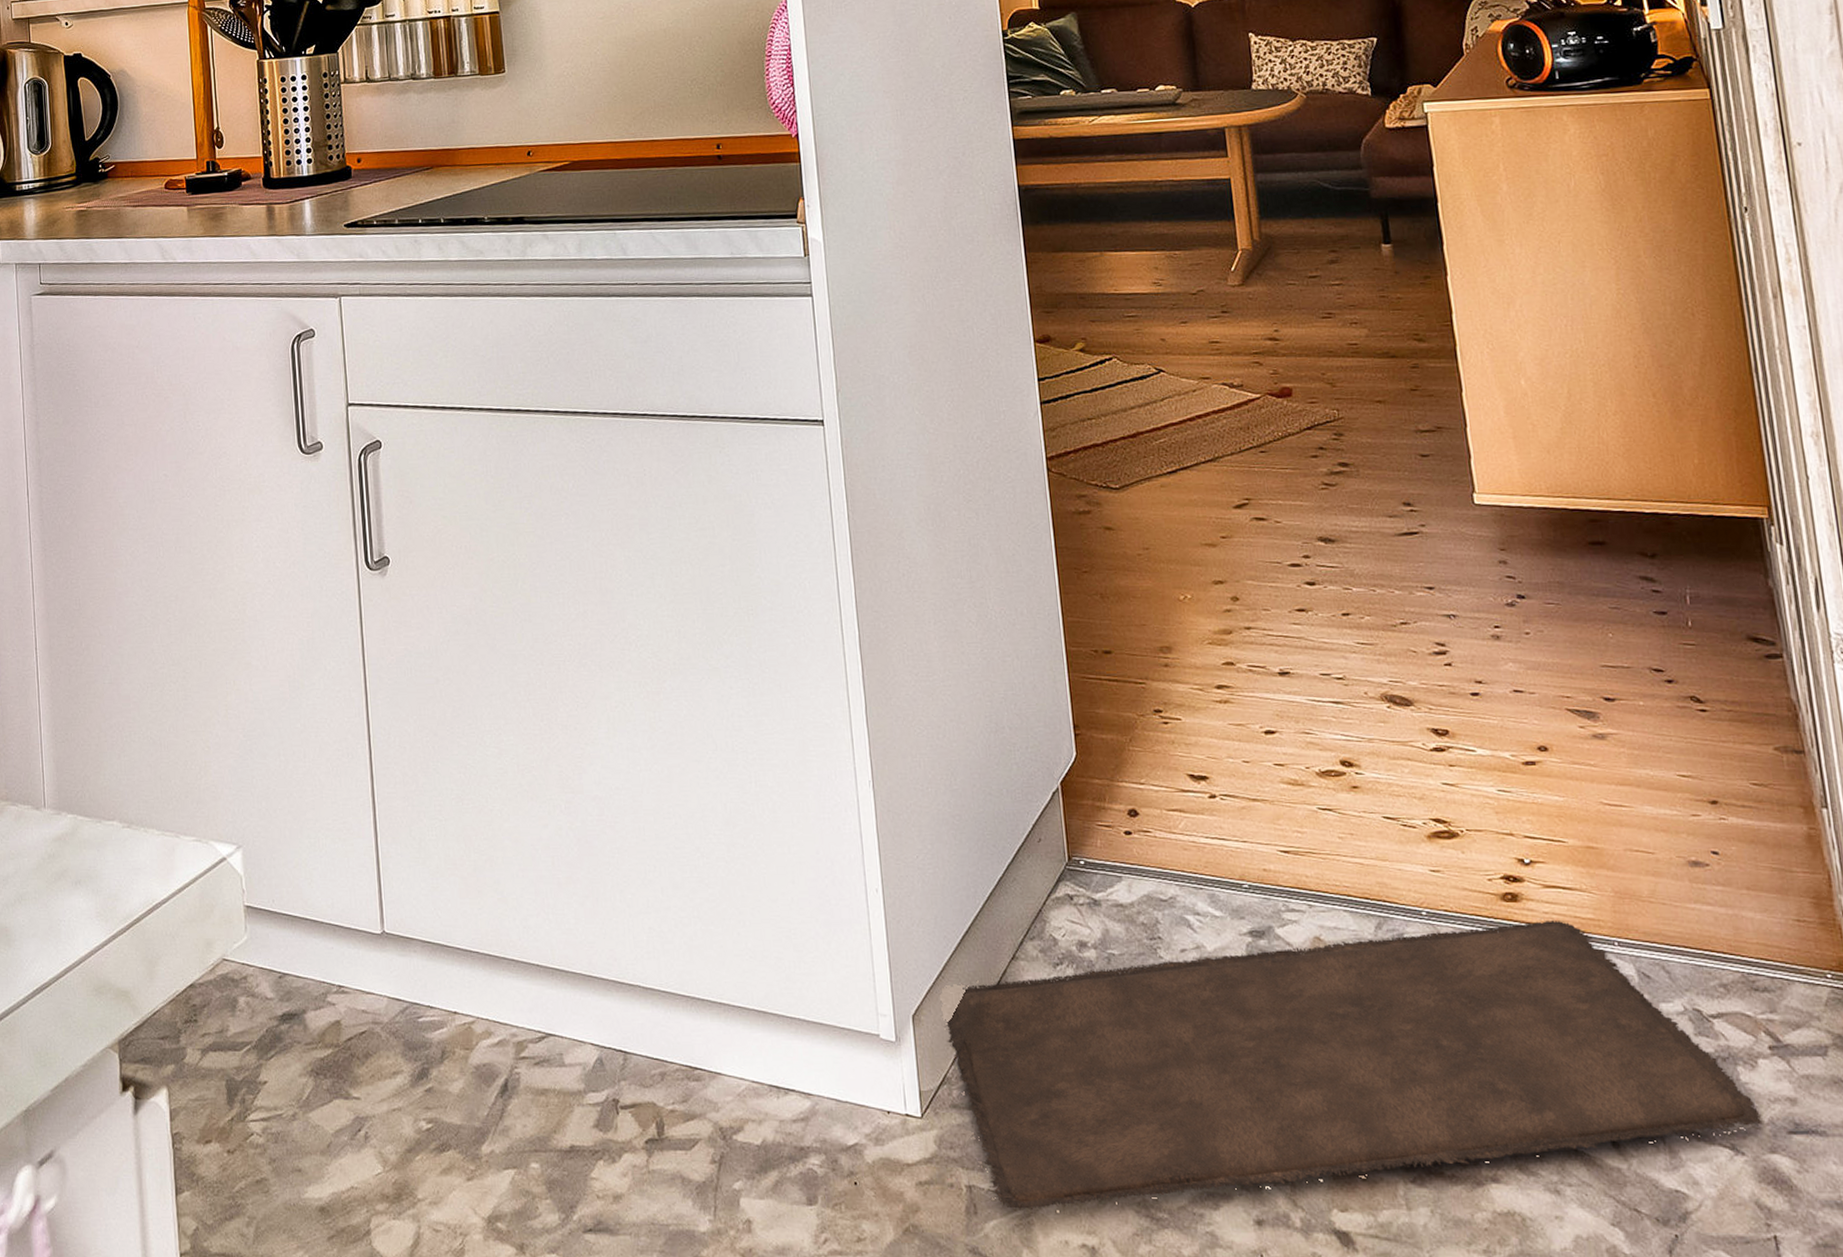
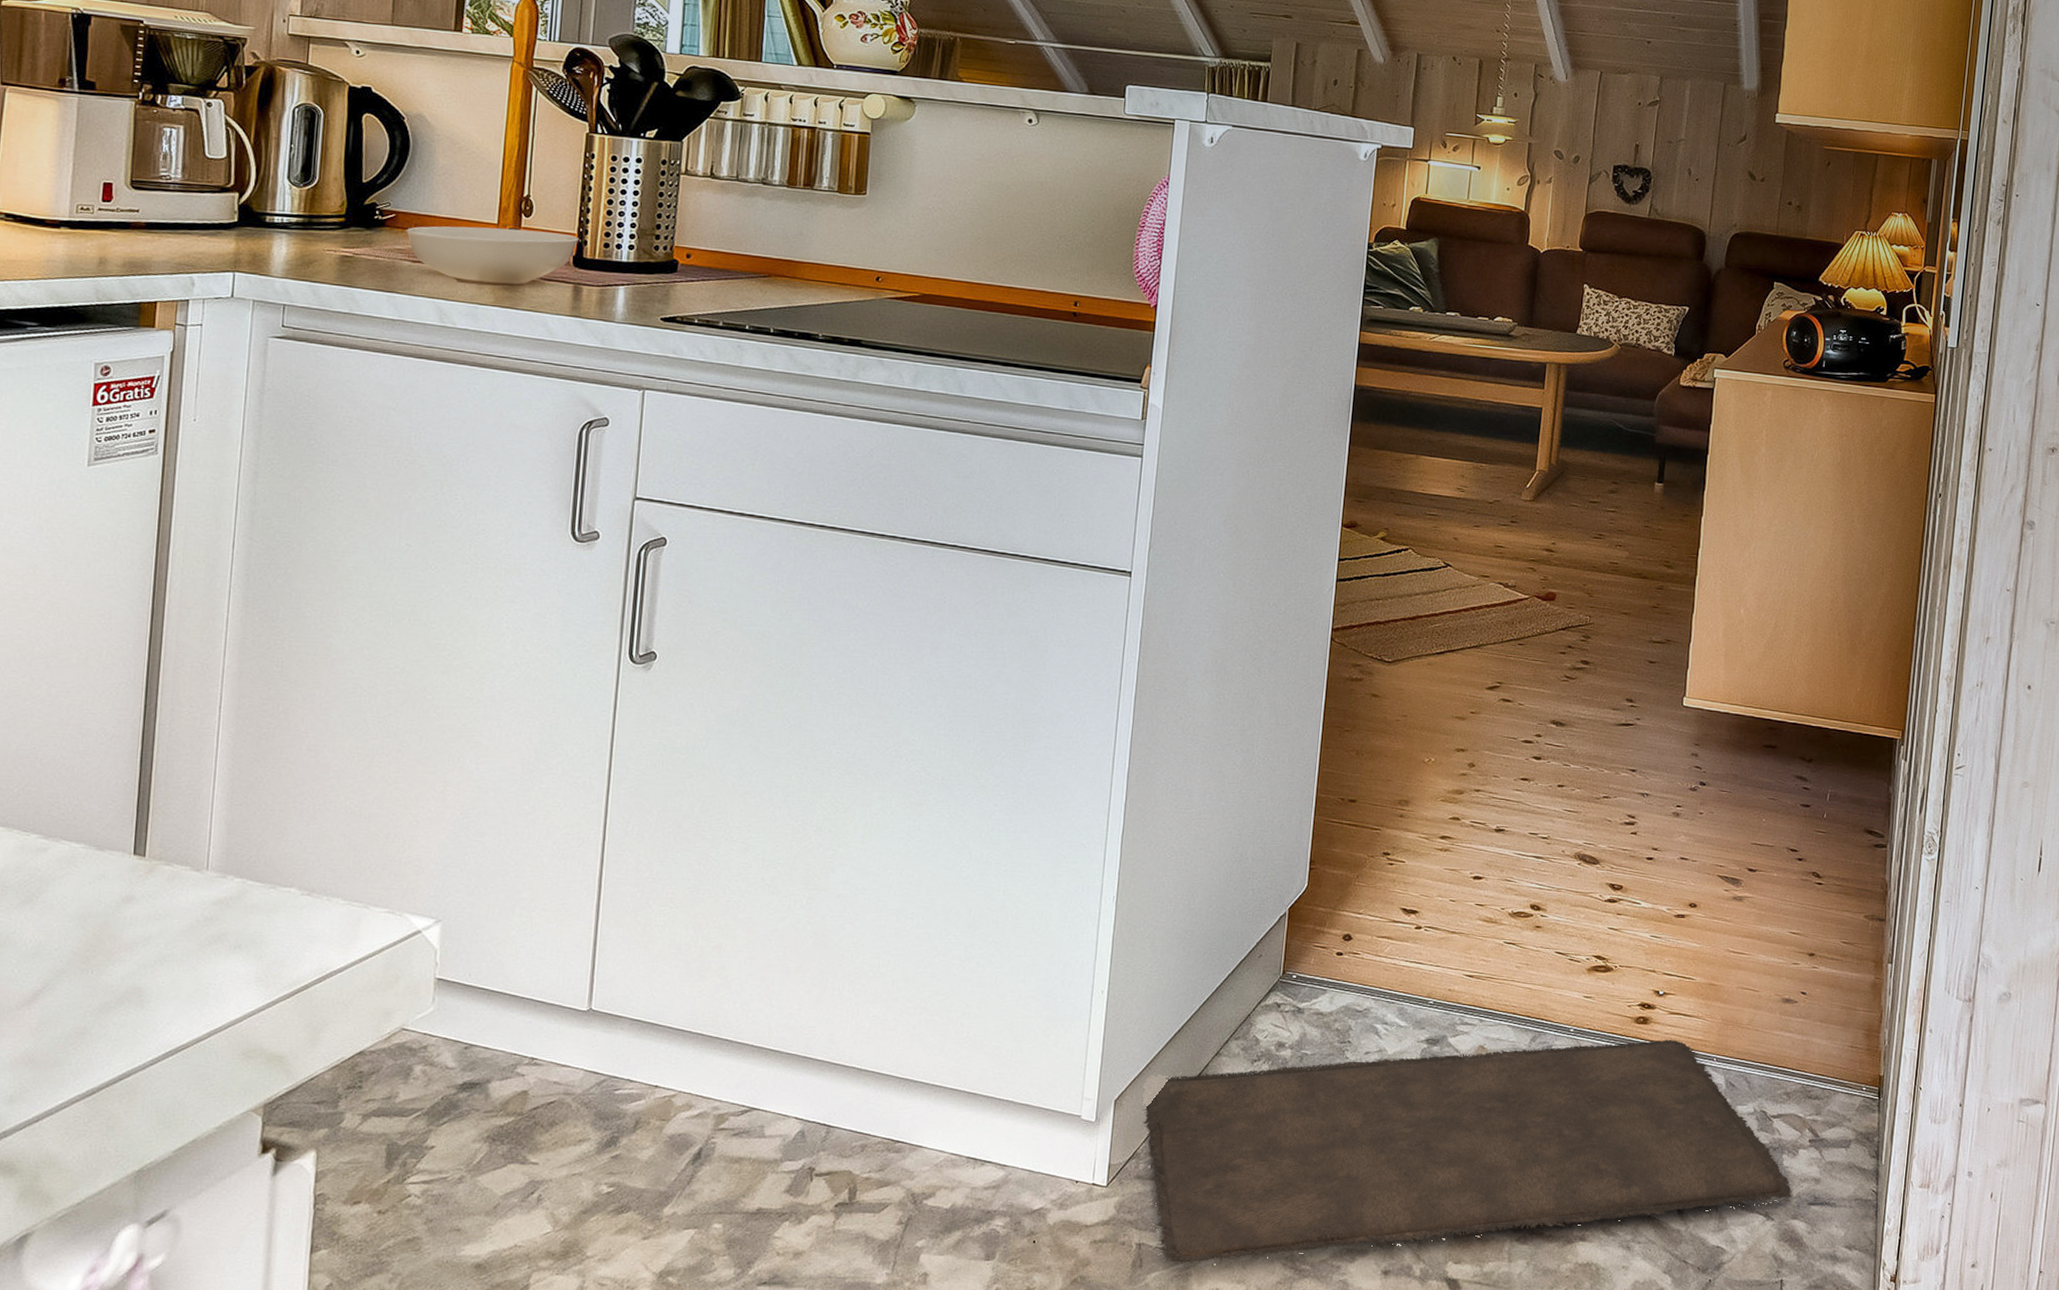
bowl: none [125,158,265,220] -> present [406,226,580,287]

